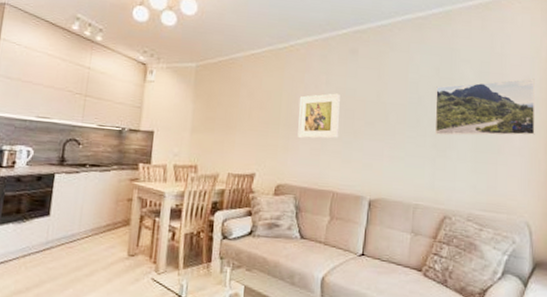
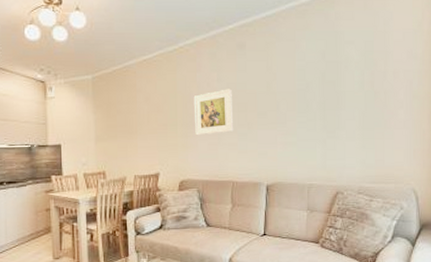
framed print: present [434,78,535,136] -> none [323,52,419,117]

